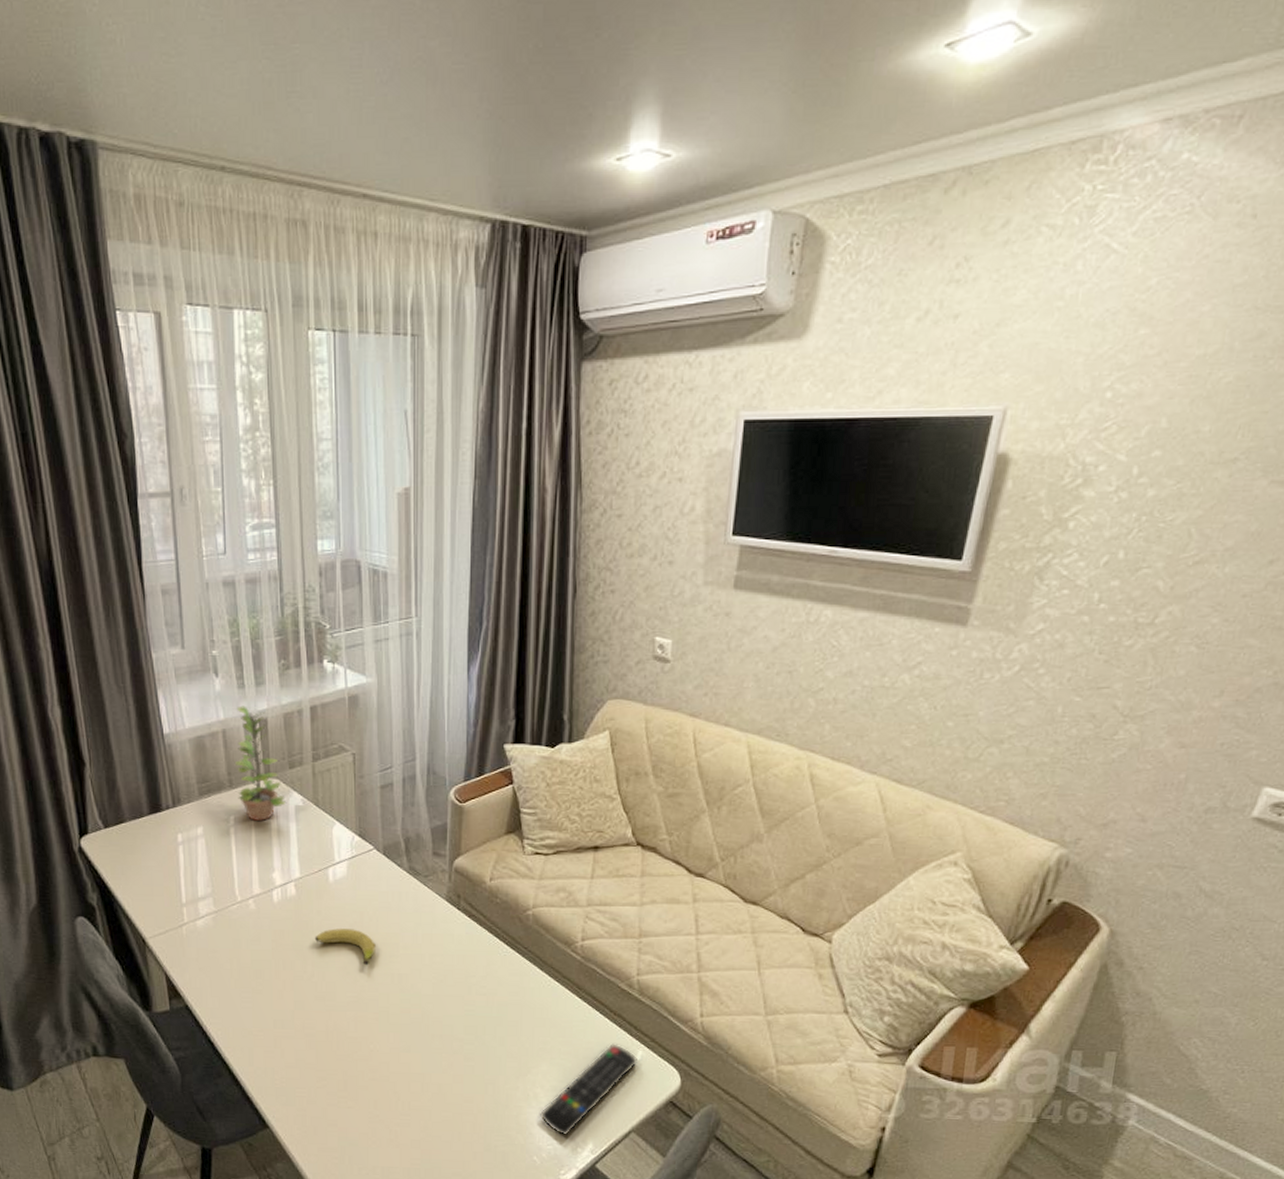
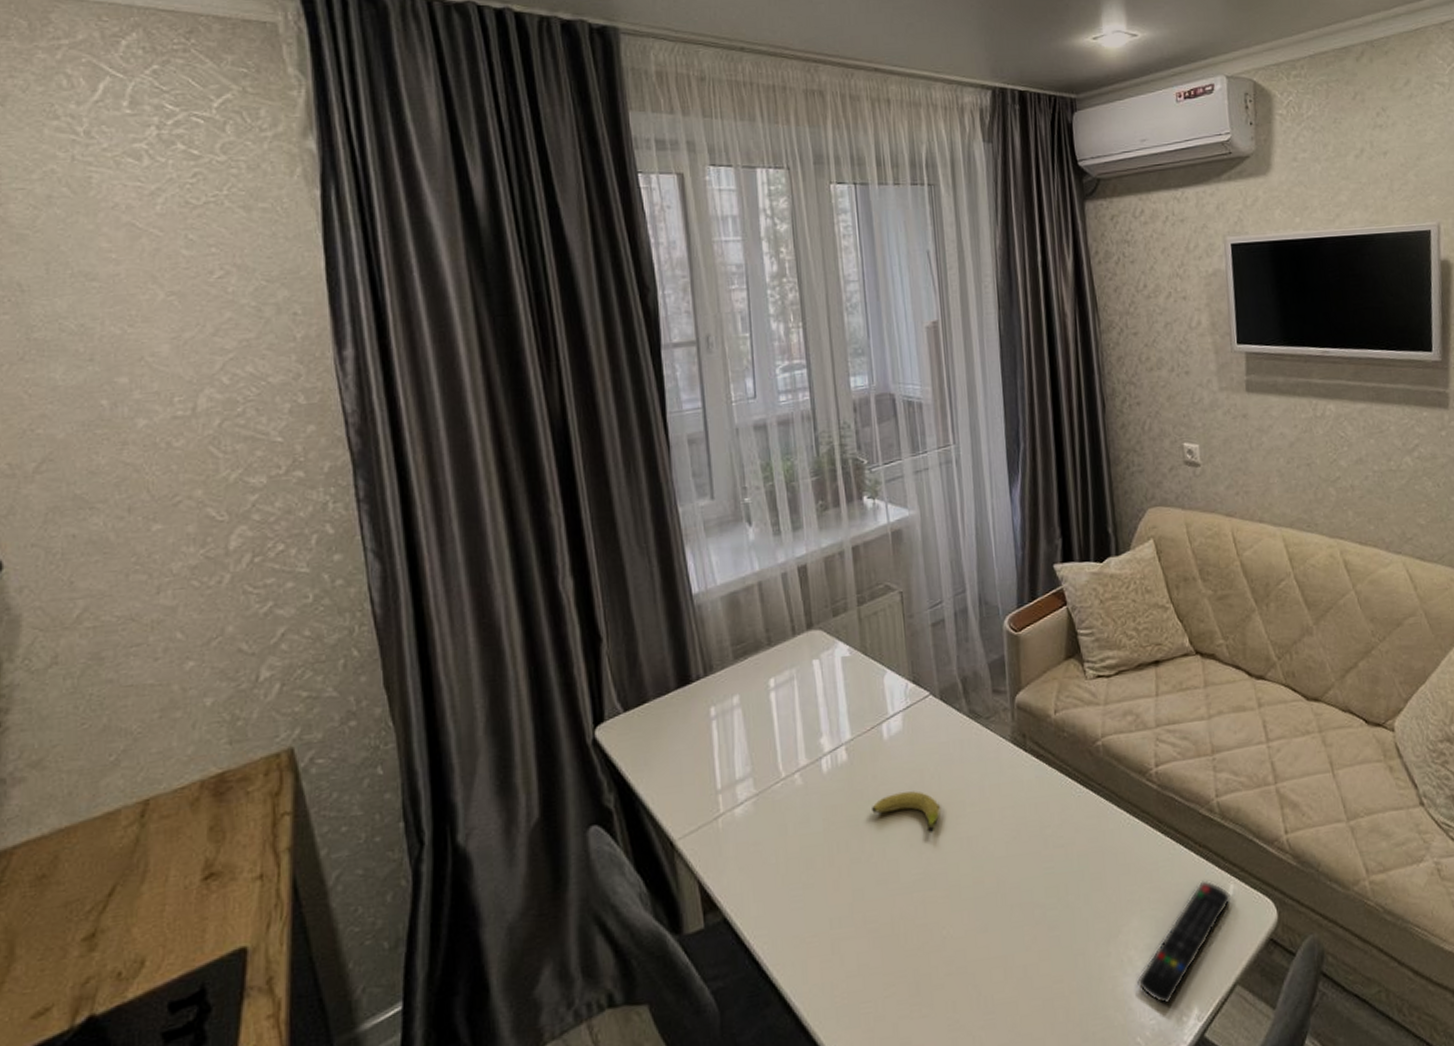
plant: present [234,705,287,821] -> none [772,553,832,680]

